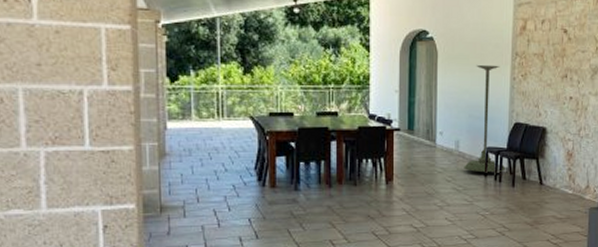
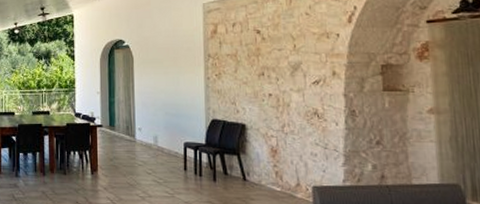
plant stand: present [464,64,506,173] -> none [163,66,206,167]

